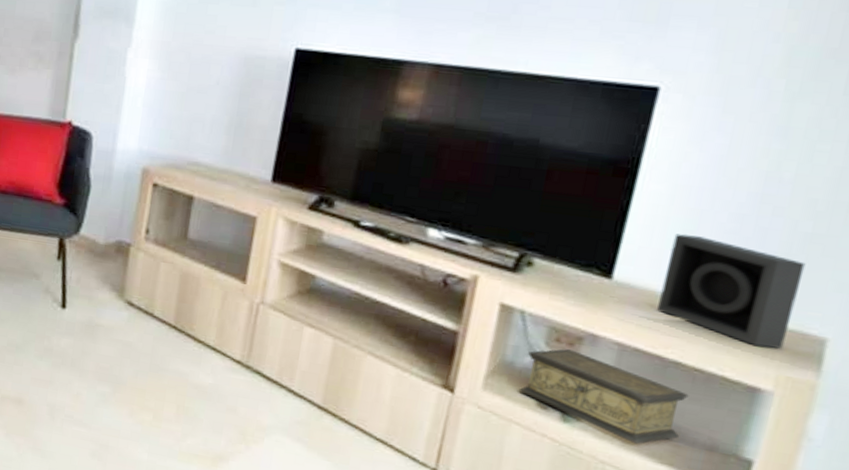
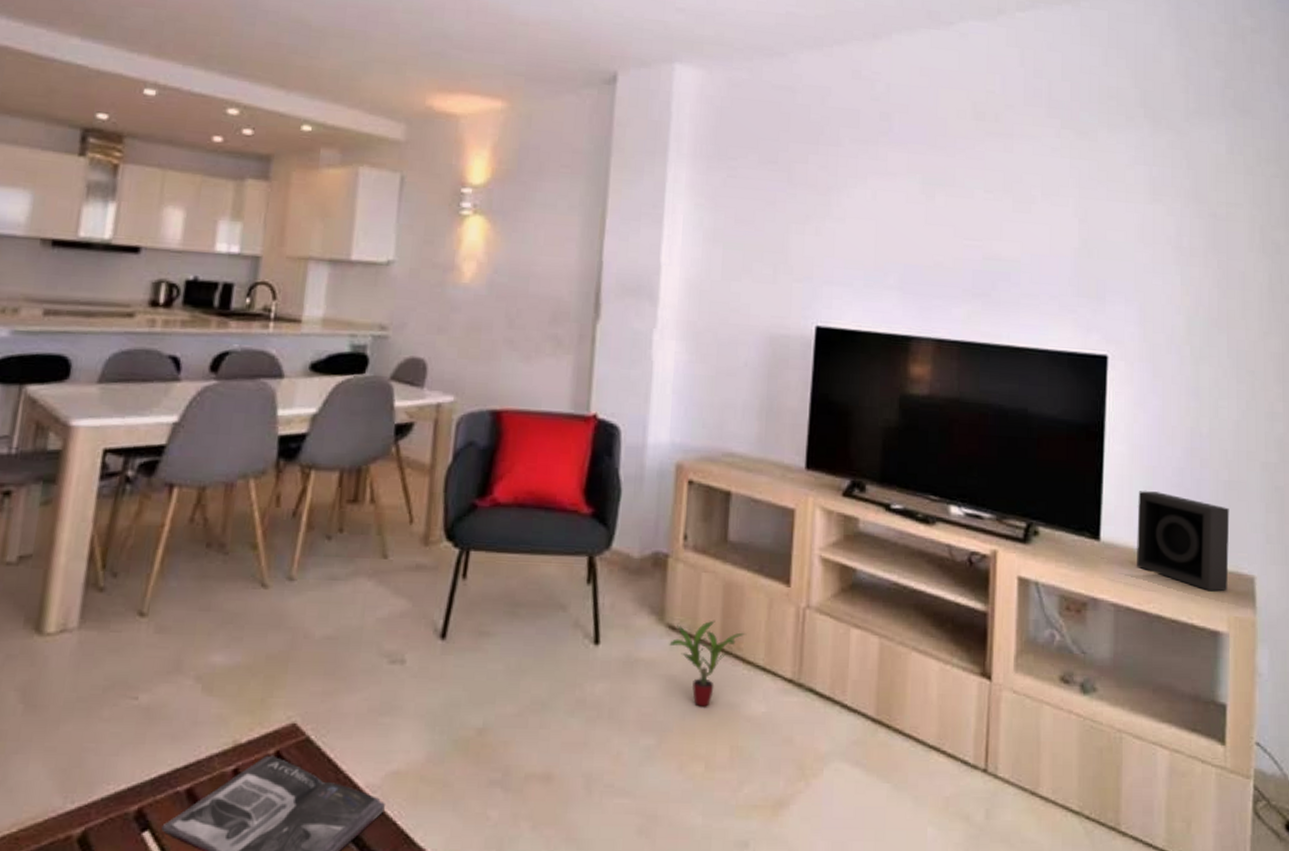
potted plant: none [127,302,200,371] -> present [669,620,747,708]
decorative box: present [518,349,689,445] -> none [1044,617,1172,706]

